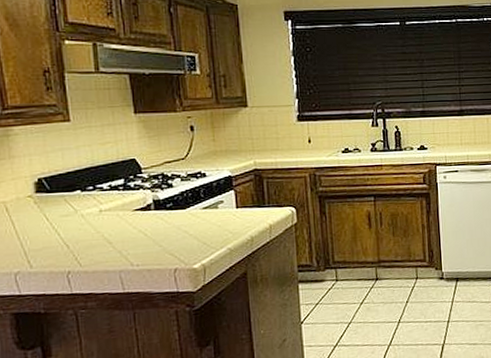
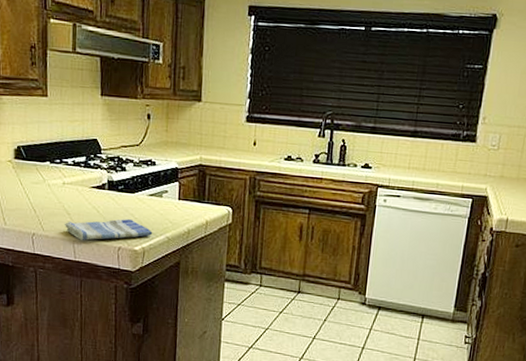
dish towel: none [105,237,212,269] -> present [64,219,153,241]

